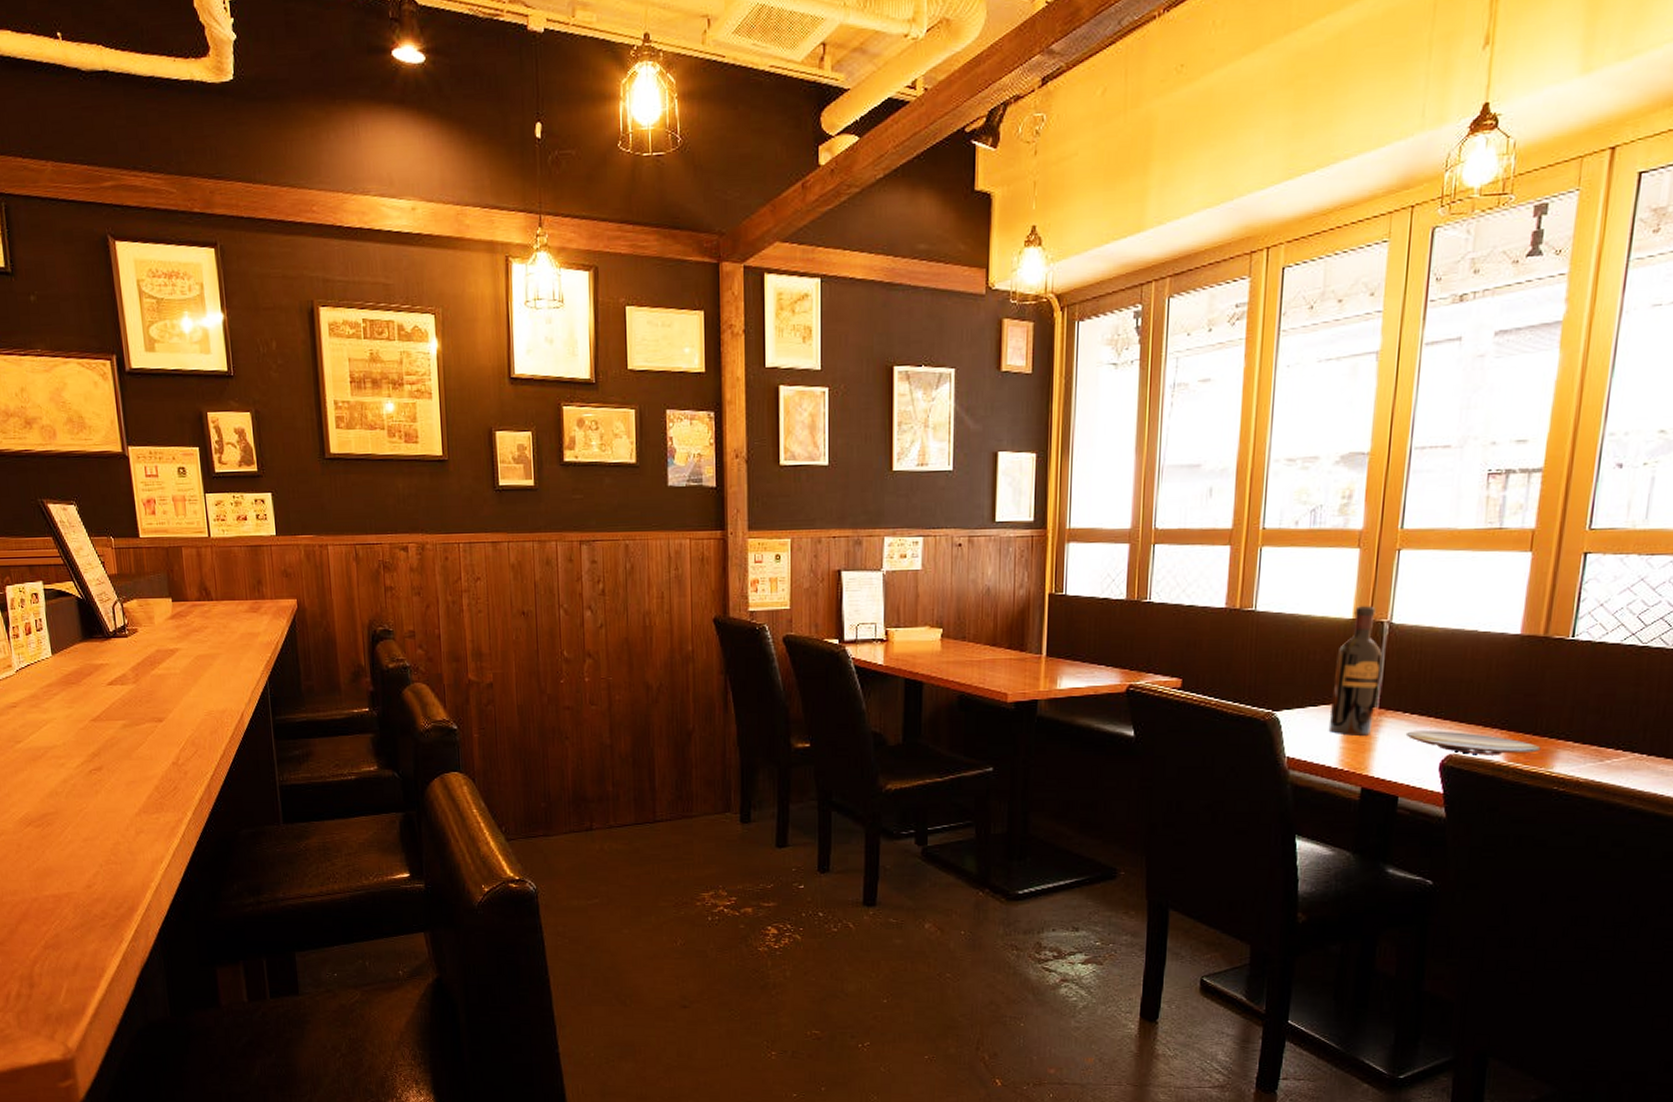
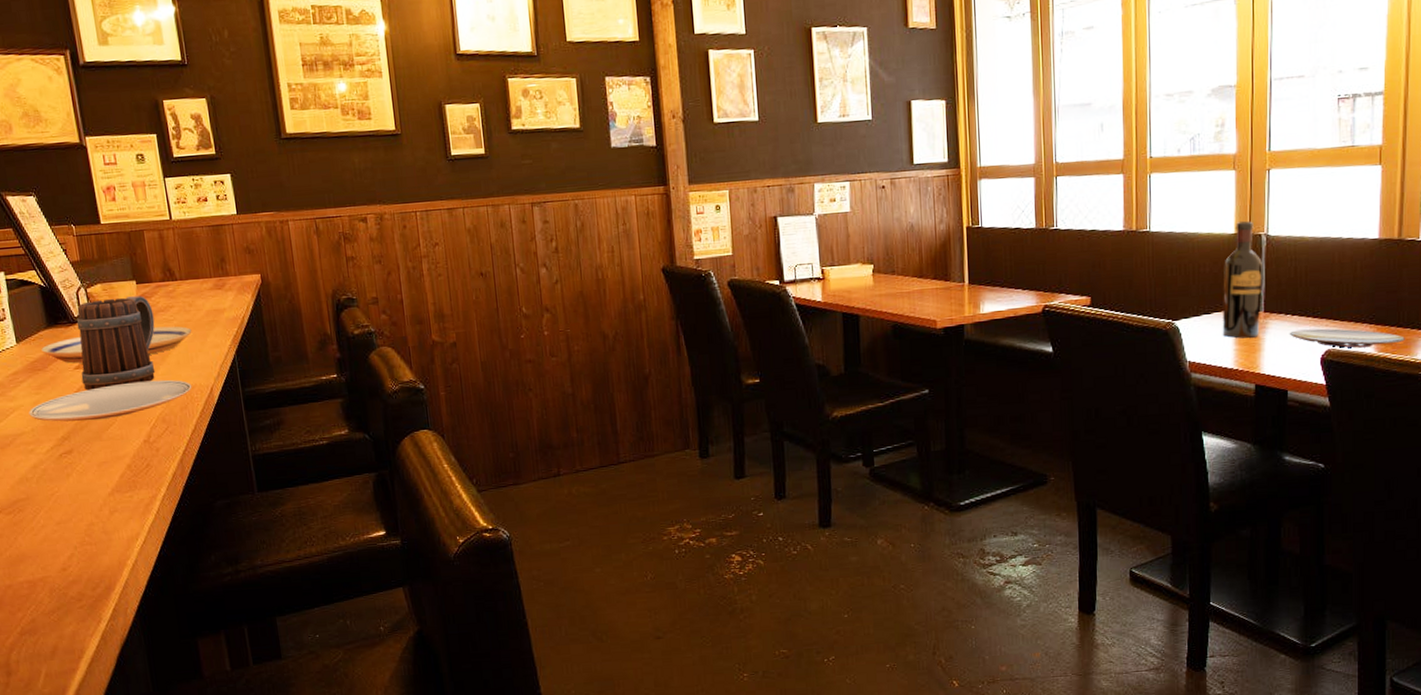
plate: none [61,702,223,738] -> present [29,379,192,422]
plate: none [76,647,225,679] -> present [41,326,192,363]
beer mug: none [111,614,189,708] -> present [77,296,156,391]

